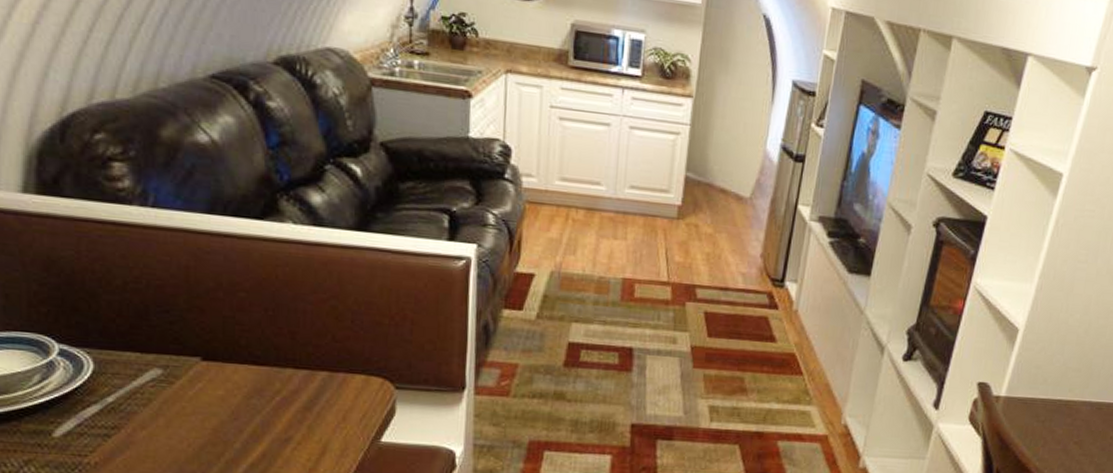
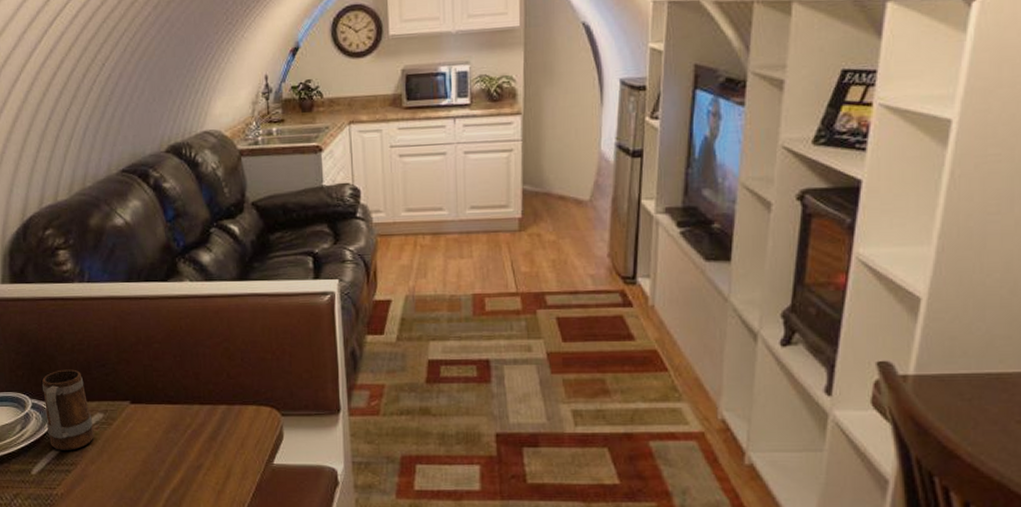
mug: none [77,311,148,411] -> present [42,369,94,450]

